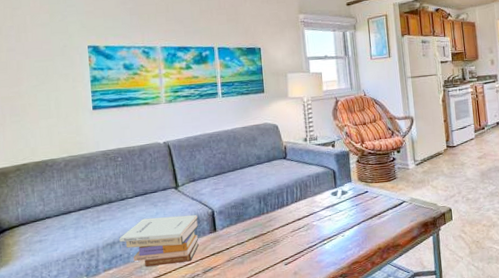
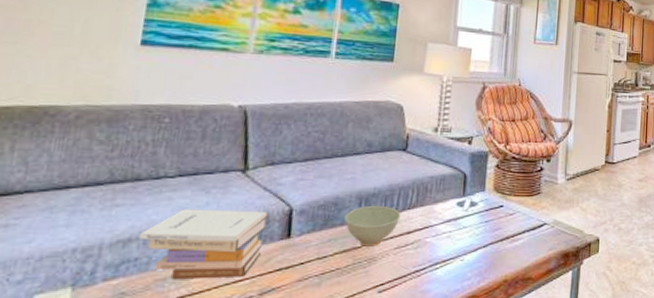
bowl: none [251,201,291,233] -> present [345,205,401,247]

